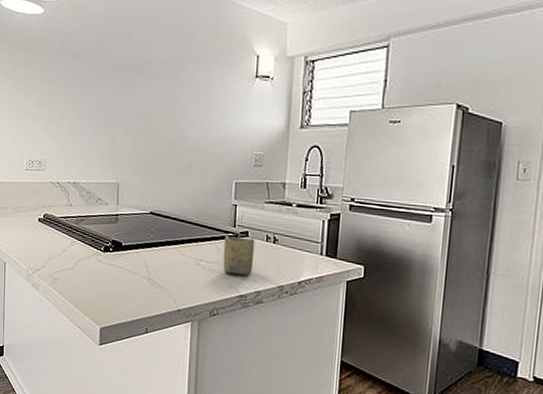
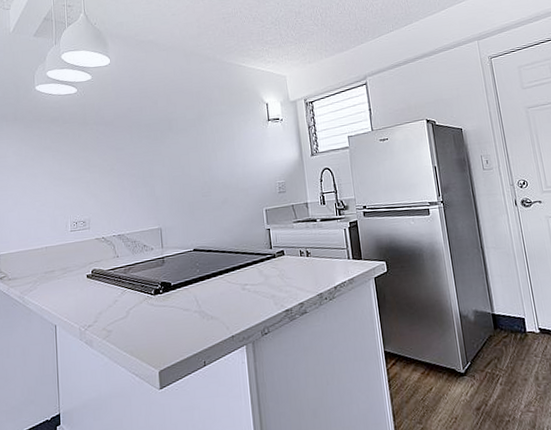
cup: present [223,235,255,276] -> none [264,255,293,292]

